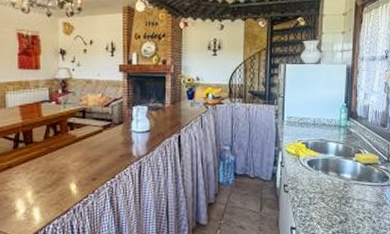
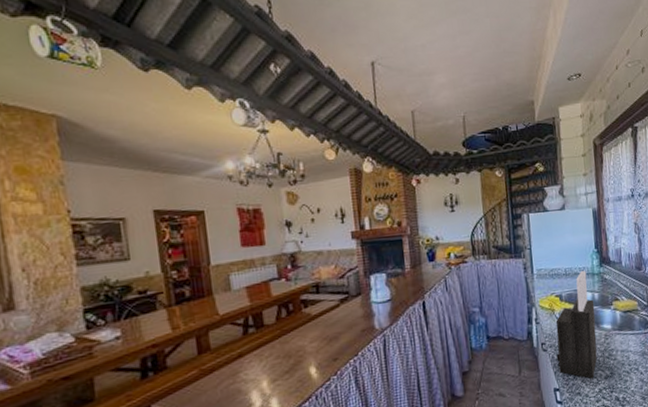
knife block: none [297,123,338,222] -> present [555,271,597,379]

